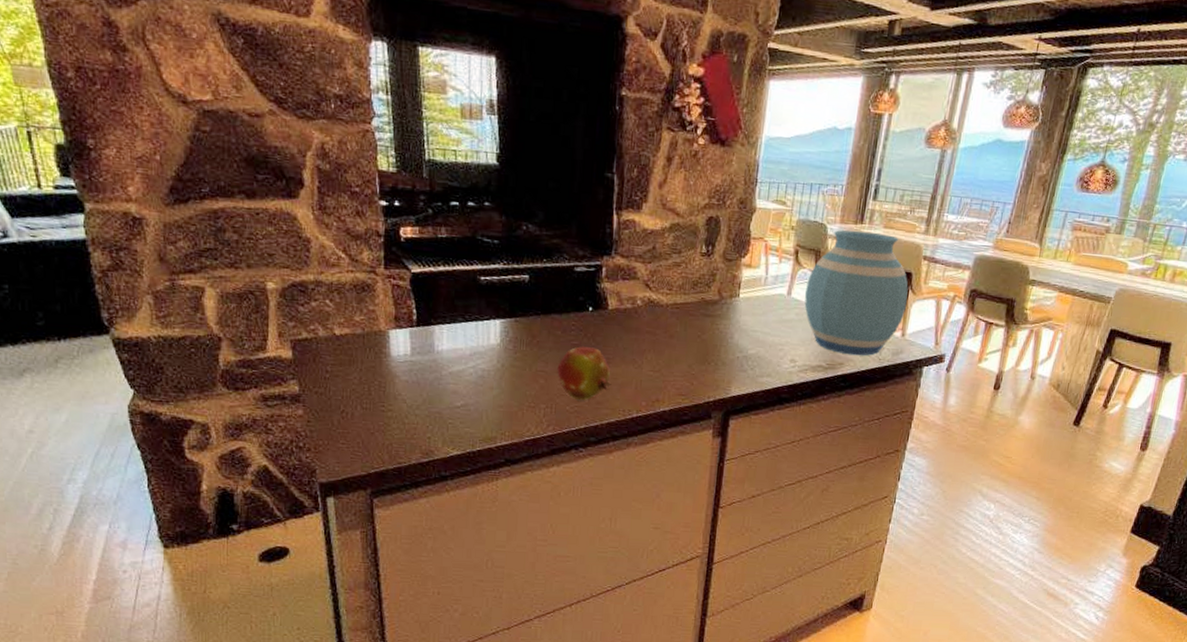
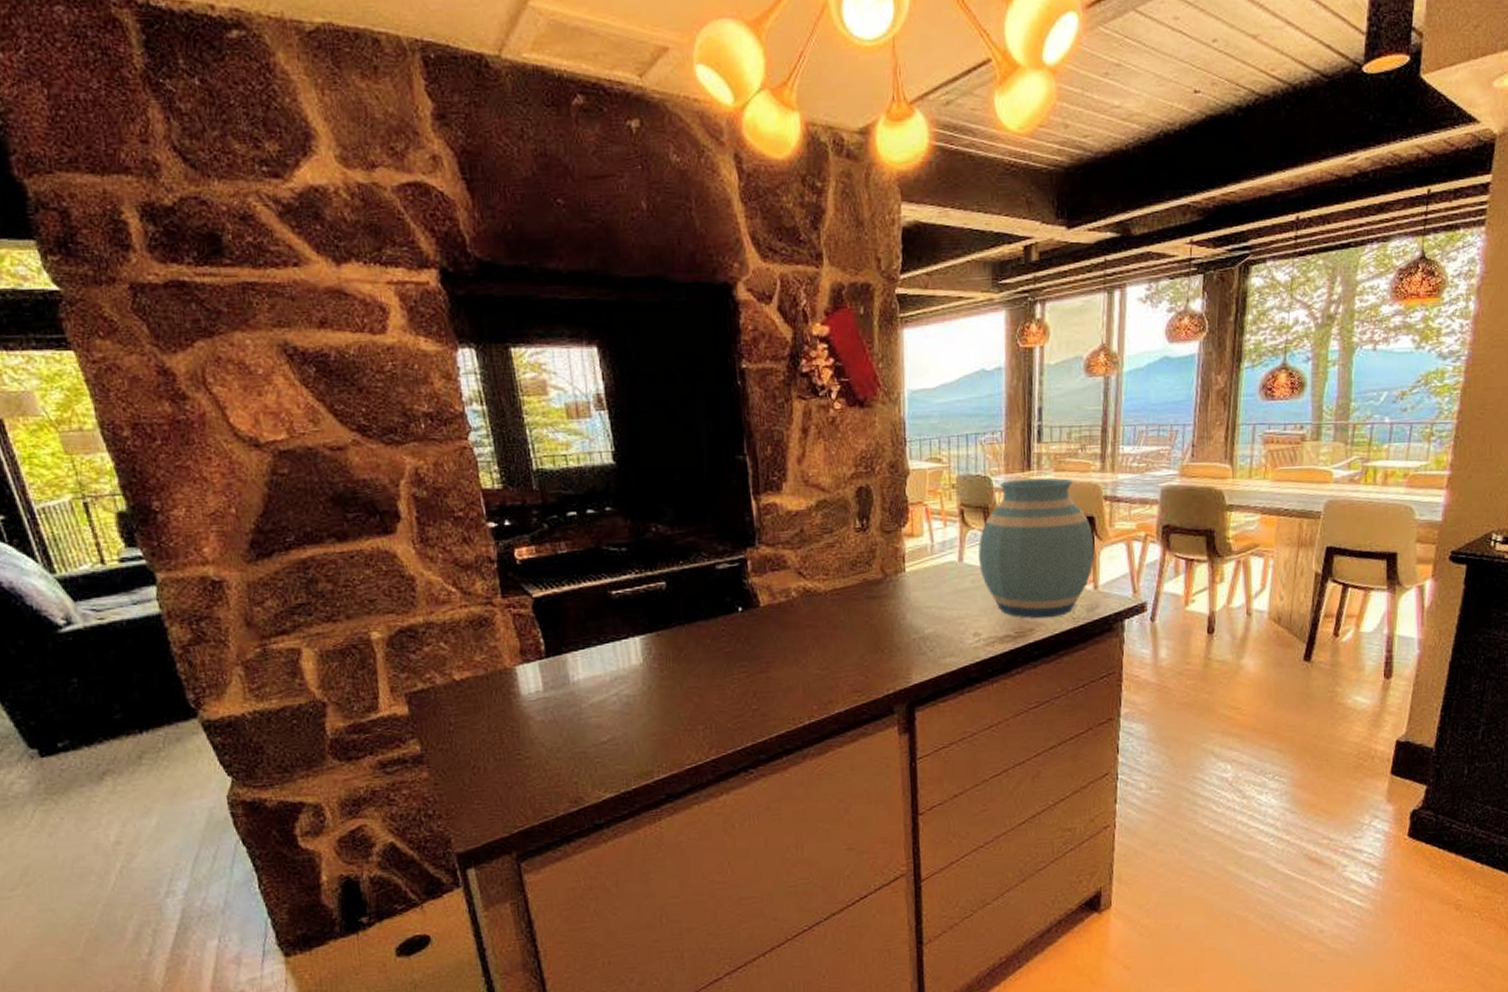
fruit: present [557,346,612,400] -> none [711,652,776,714]

